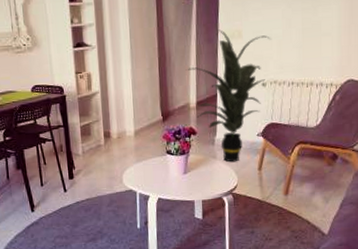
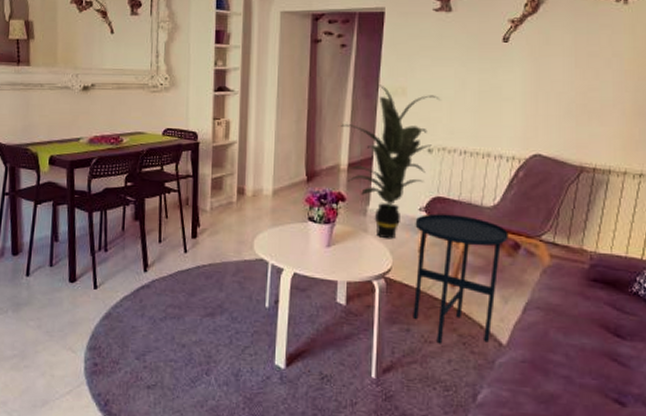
side table: none [254,136,328,240] -> present [413,213,509,344]

